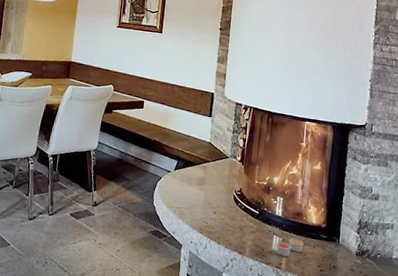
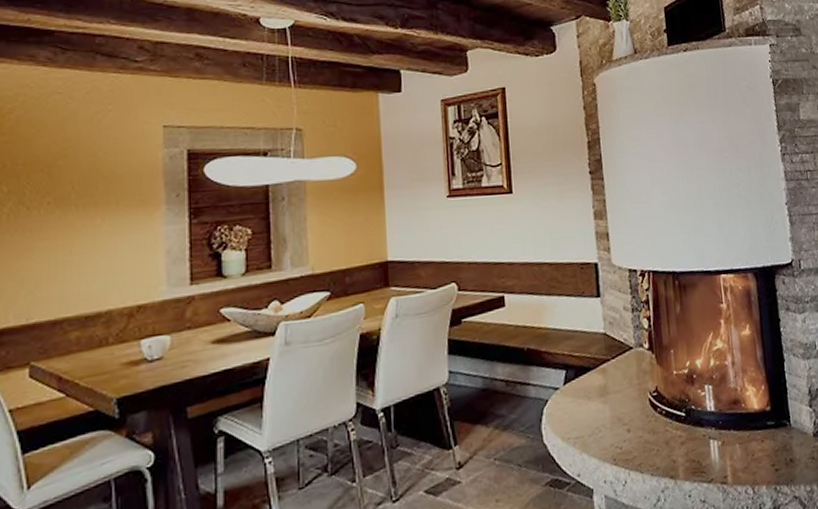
candle: present [276,238,303,257] -> none [716,435,749,466]

